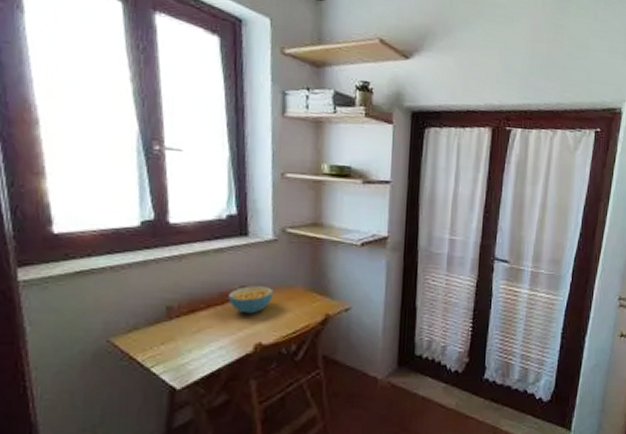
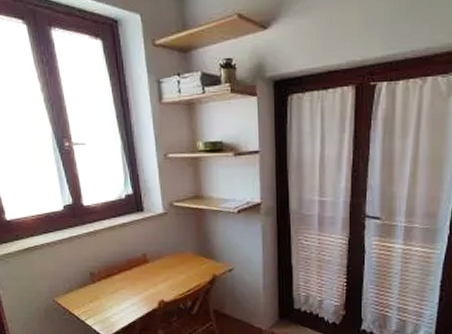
cereal bowl: present [228,286,274,314] -> none [134,253,169,276]

